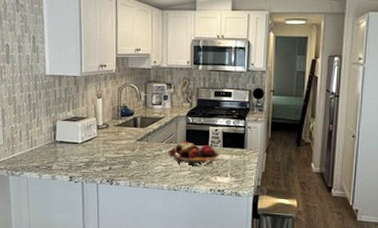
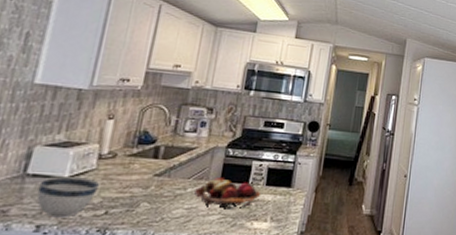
bowl: none [65,142,103,172] -> present [36,176,101,218]

